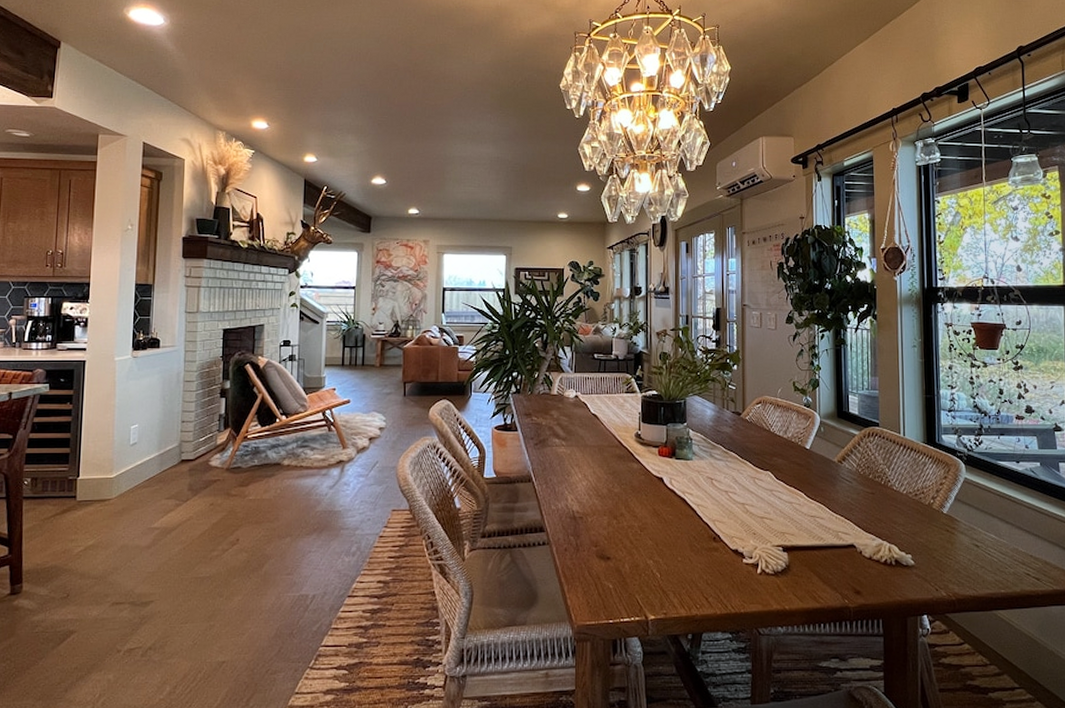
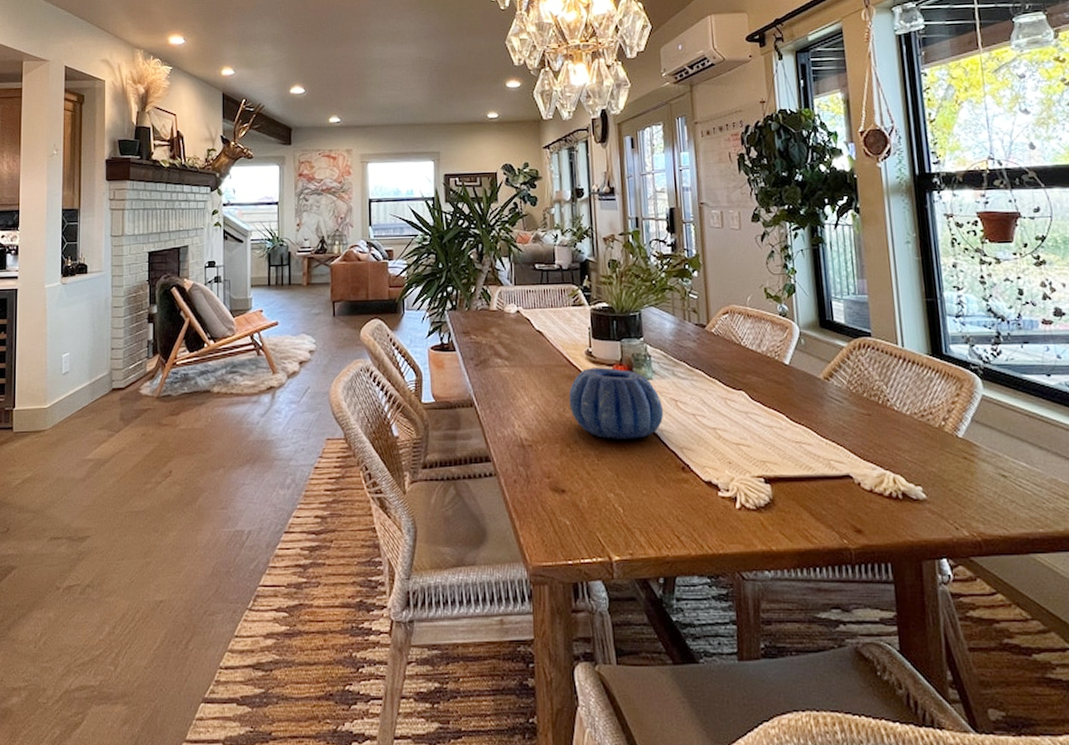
decorative bowl: none [618,449,701,512] -> present [569,367,664,439]

